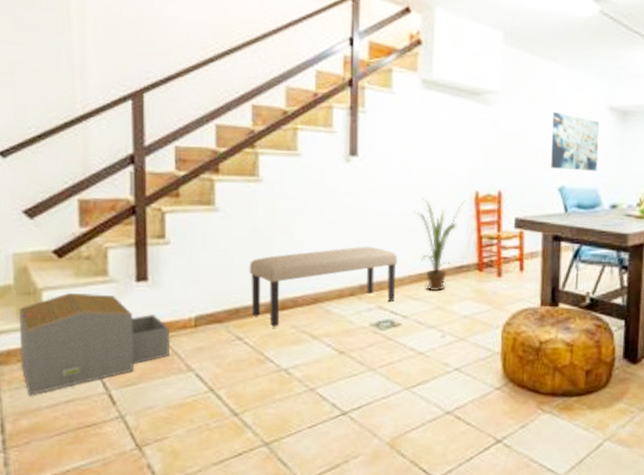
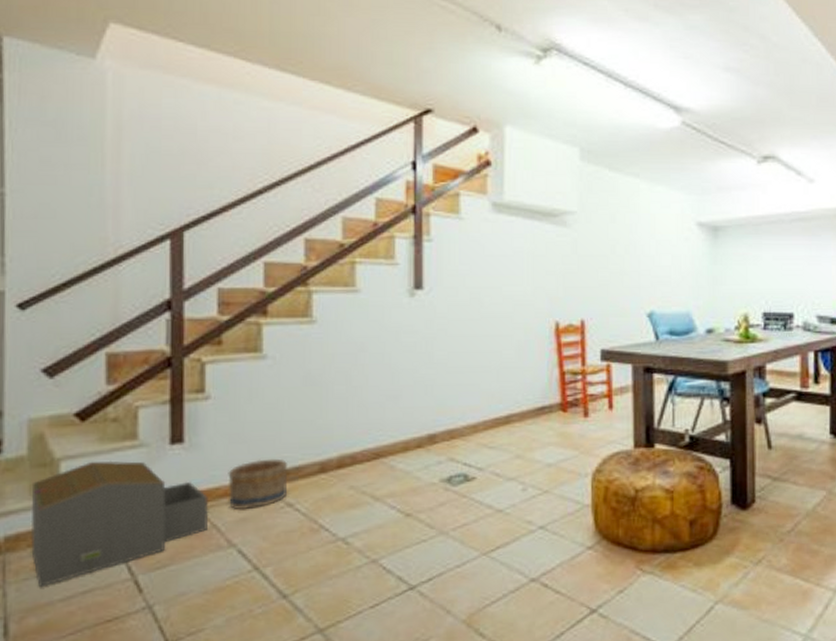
basket: none [186,298,238,340] -> present [228,458,288,509]
bench: present [249,246,398,327] -> none [300,390,471,489]
house plant: present [414,198,466,292] -> none [487,332,546,438]
wall art: present [551,111,600,172] -> none [636,230,690,294]

